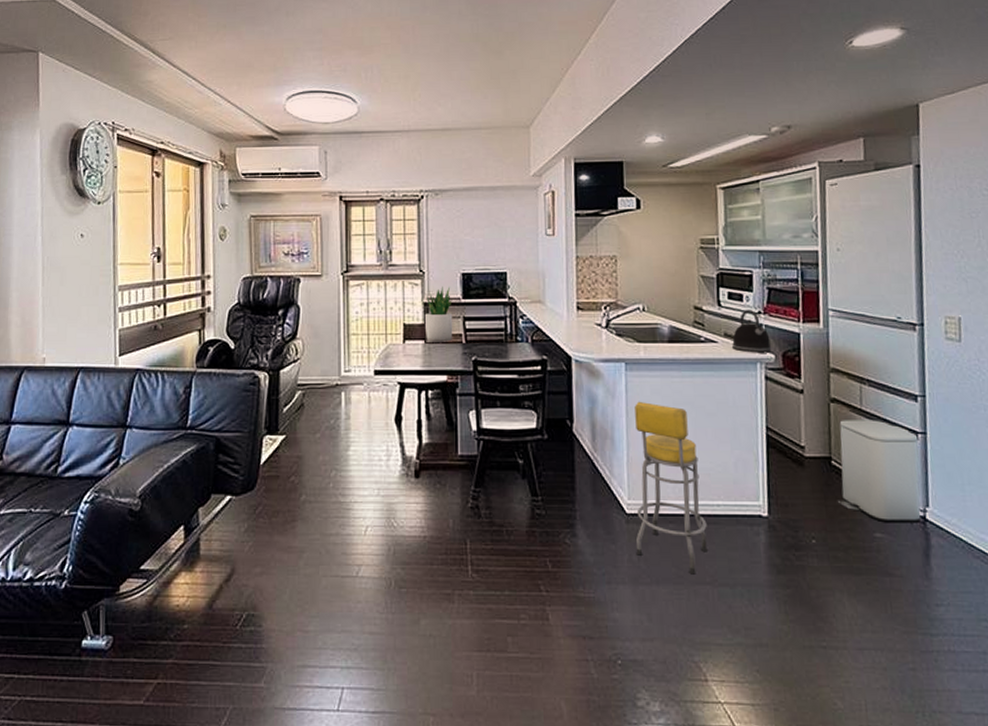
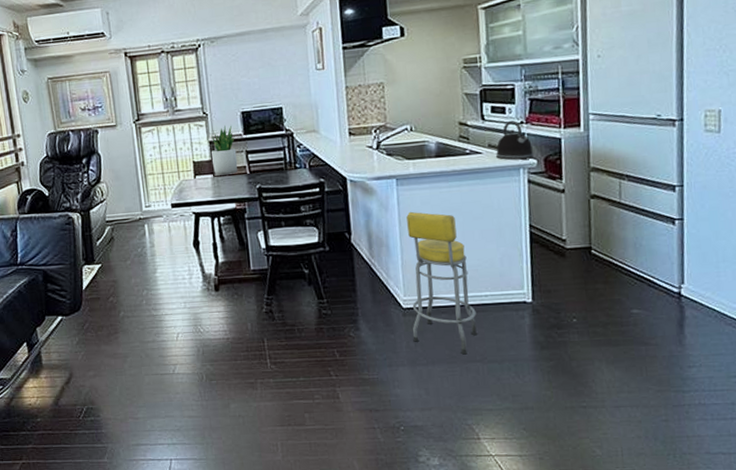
pedal bin: present [837,420,921,523] -> none [597,211,676,301]

